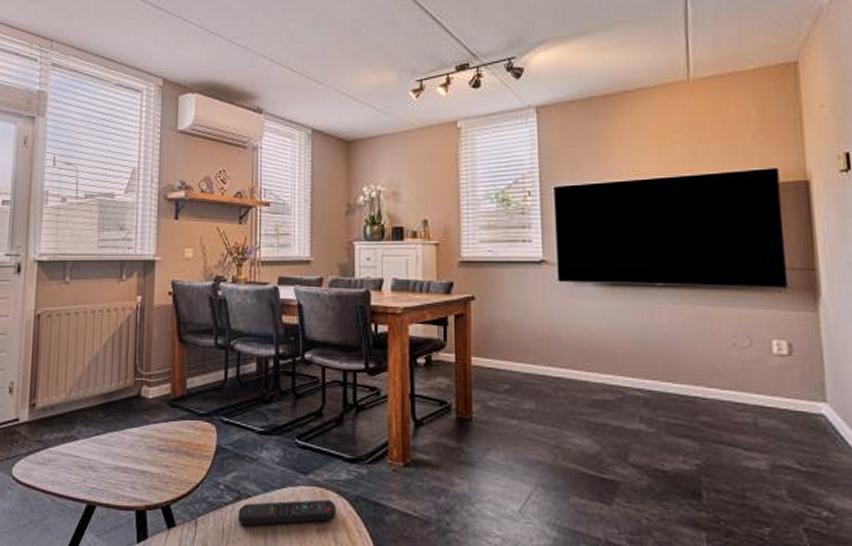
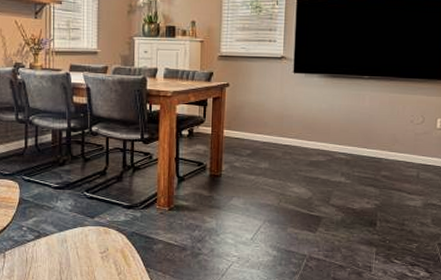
remote control: present [237,499,336,526] -> none [38,235,116,257]

